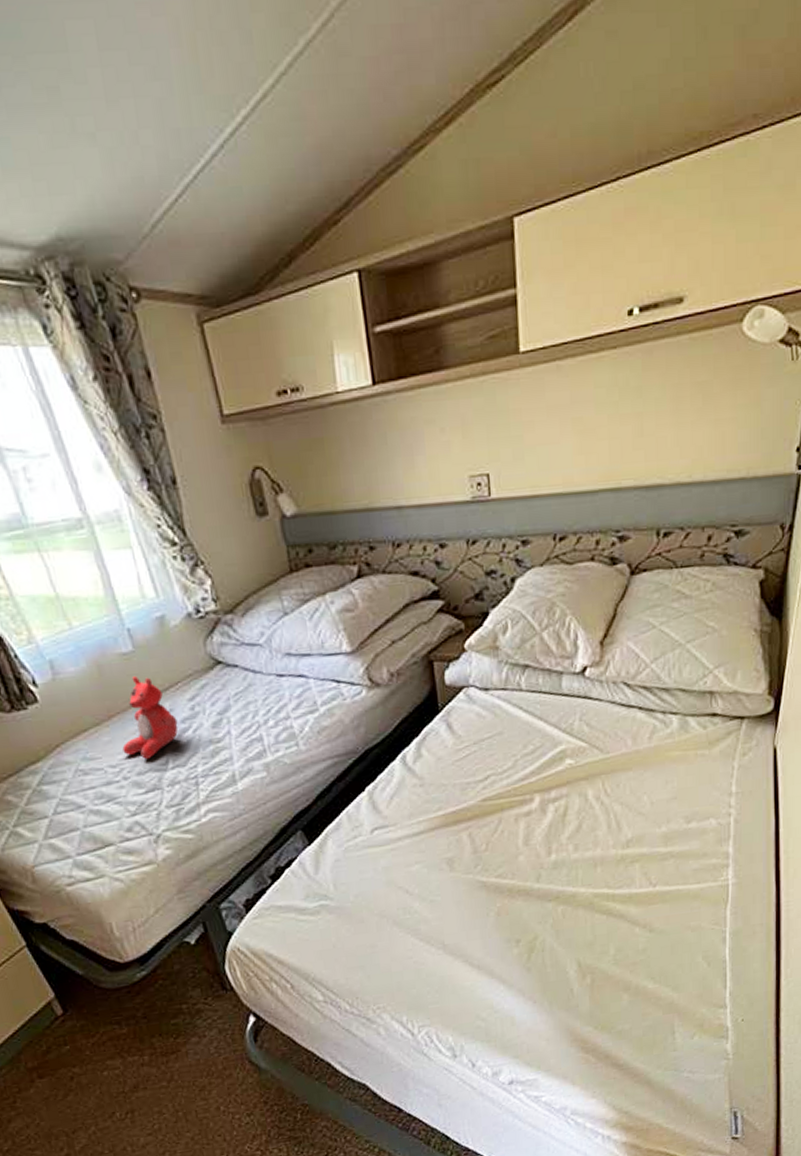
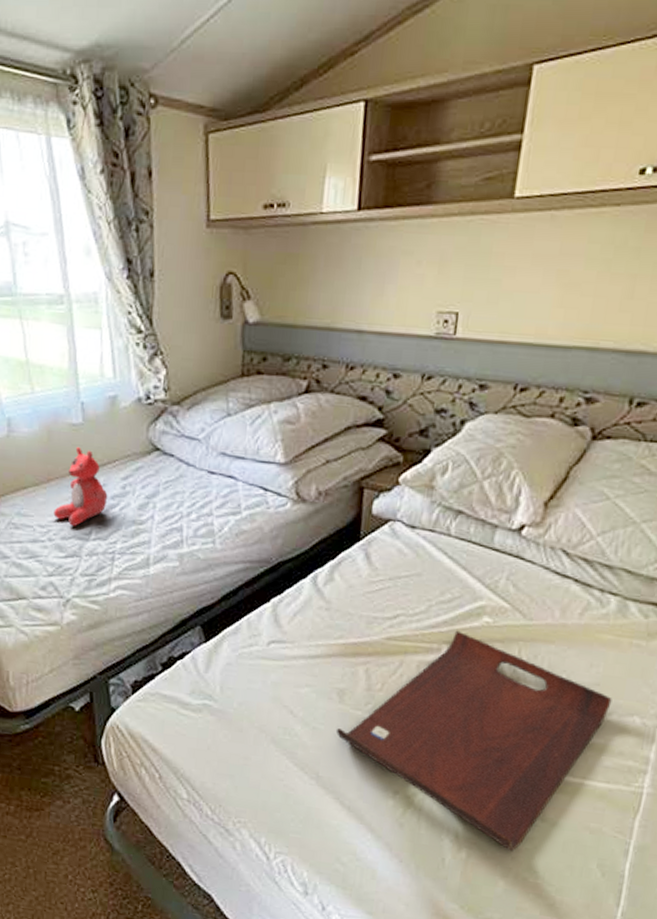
serving tray: none [453,777,690,966] -> present [337,630,612,851]

